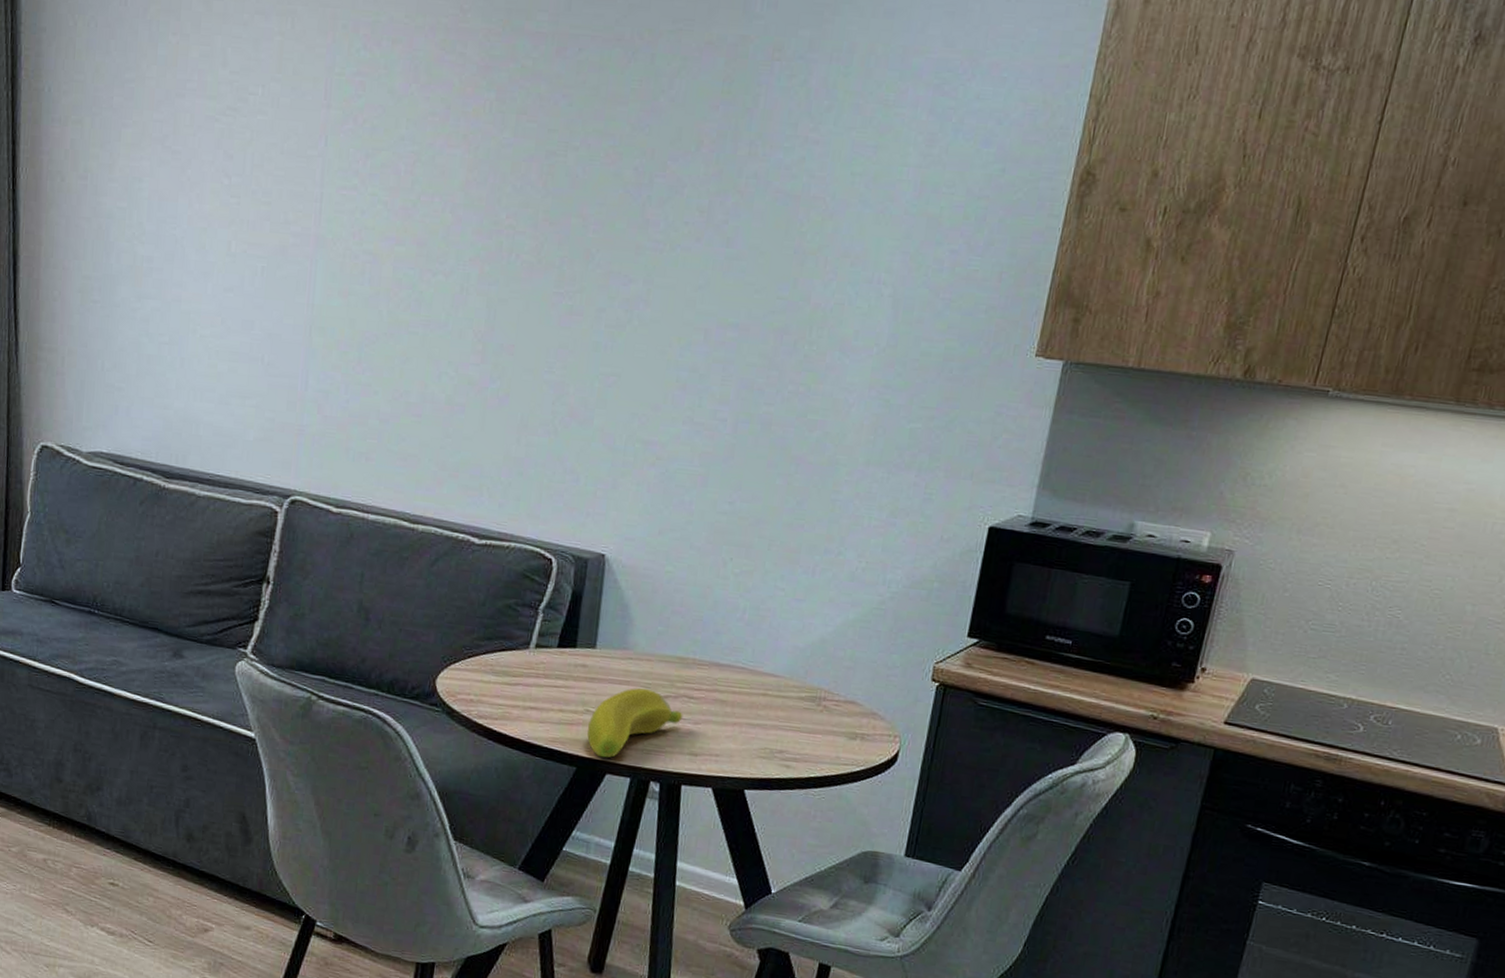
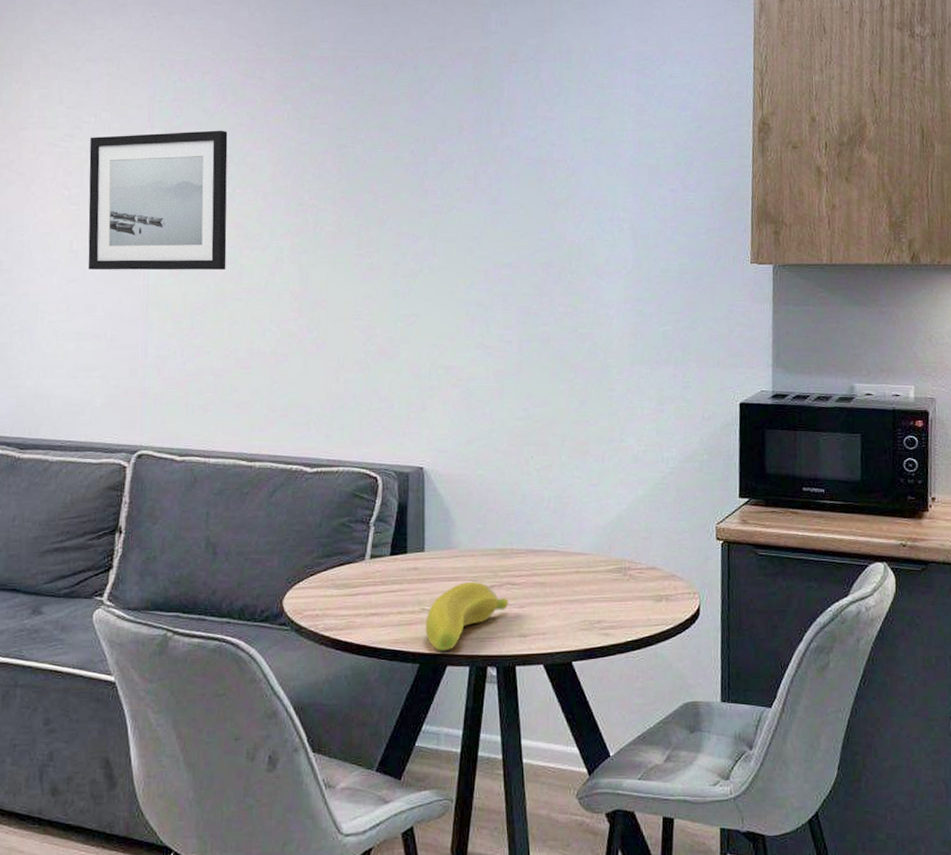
wall art: none [246,113,417,296] -> present [88,130,228,271]

